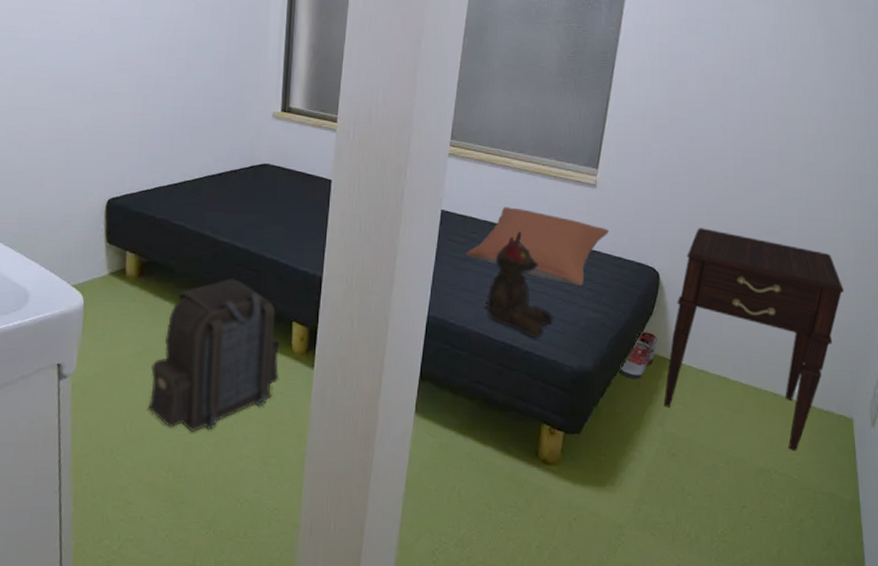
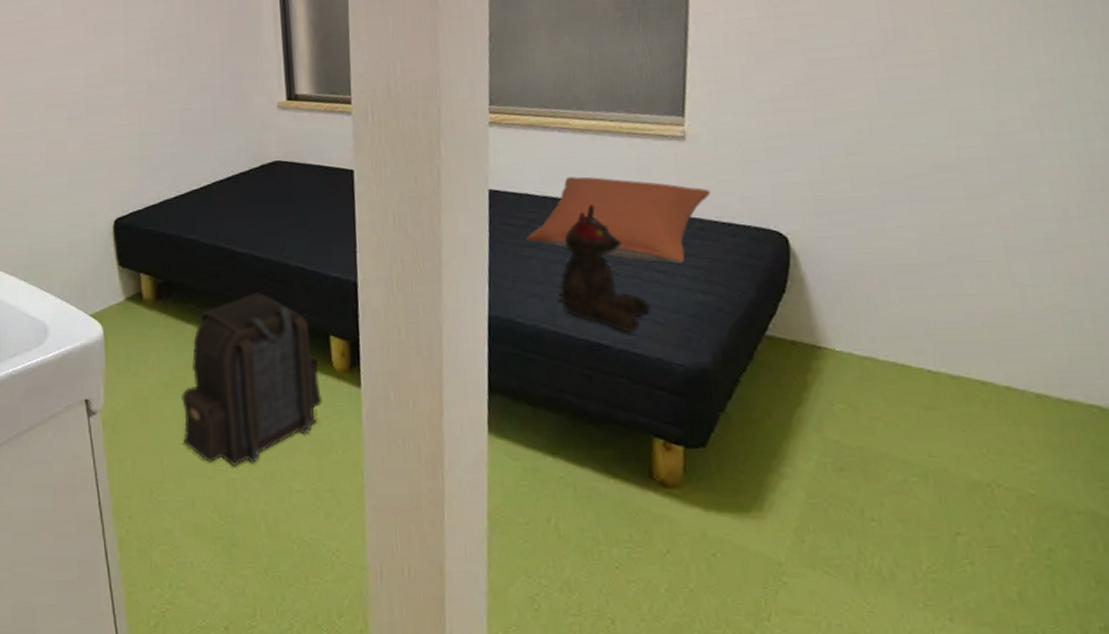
sneaker: present [620,332,658,380] -> none [749,313,799,375]
nightstand: present [663,228,845,451] -> none [817,173,1073,457]

